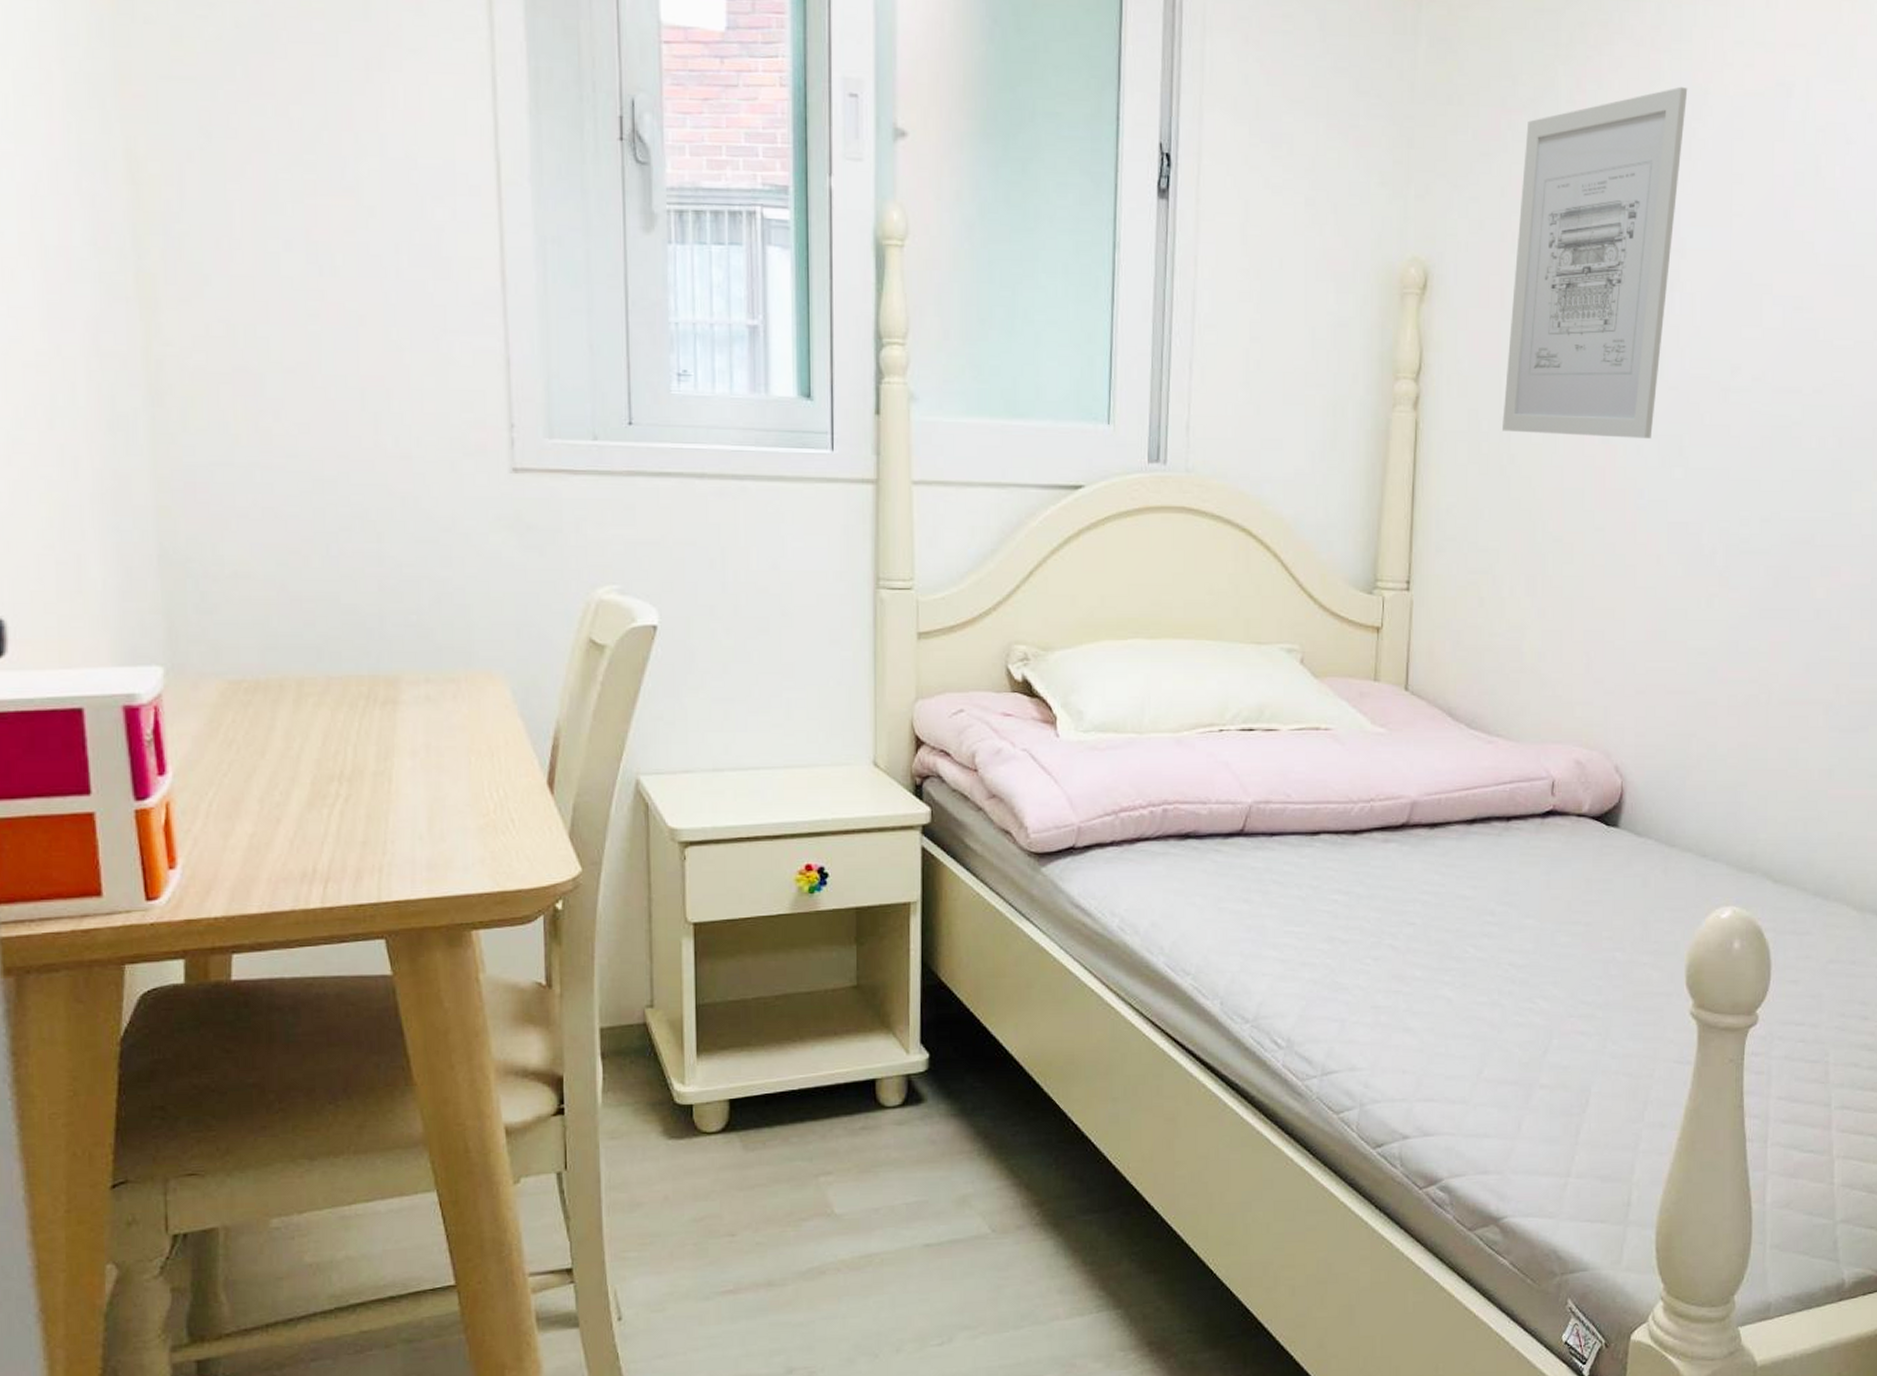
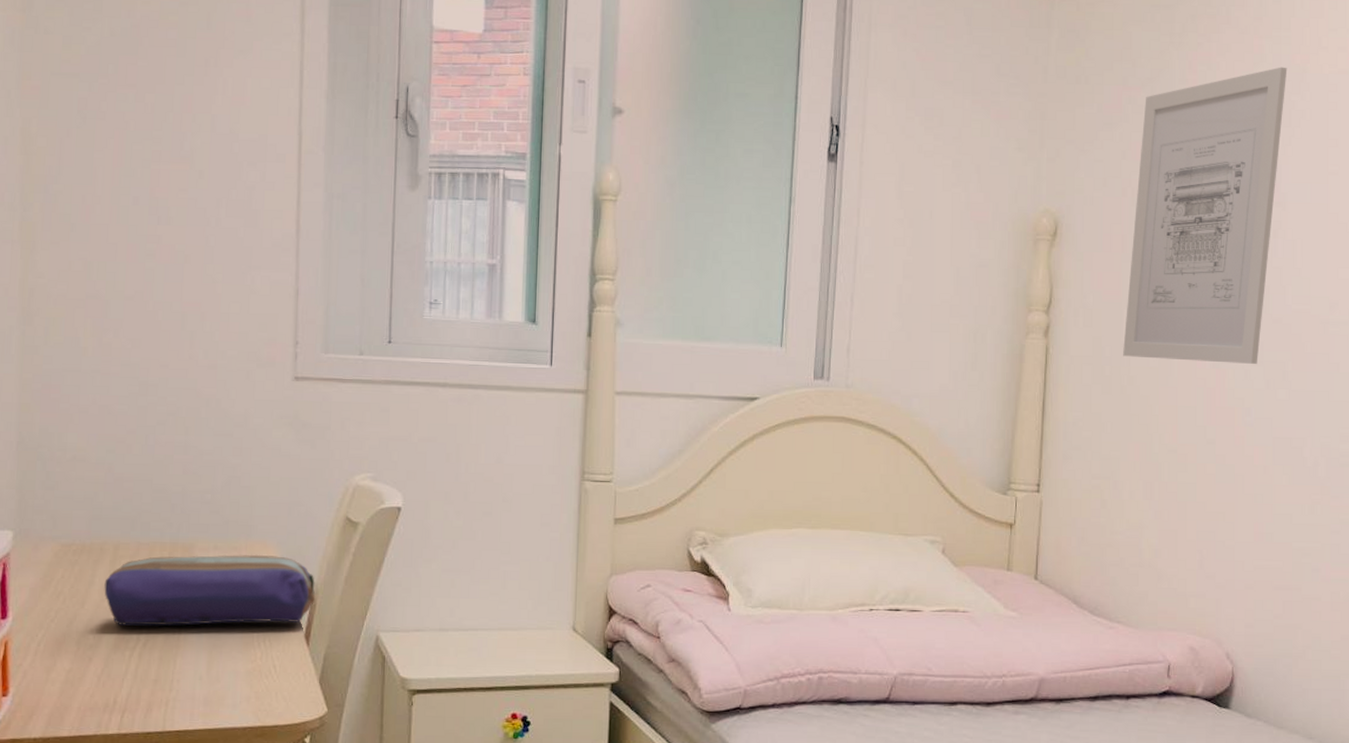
pencil case: none [288,688,558,778] -> present [104,555,316,626]

